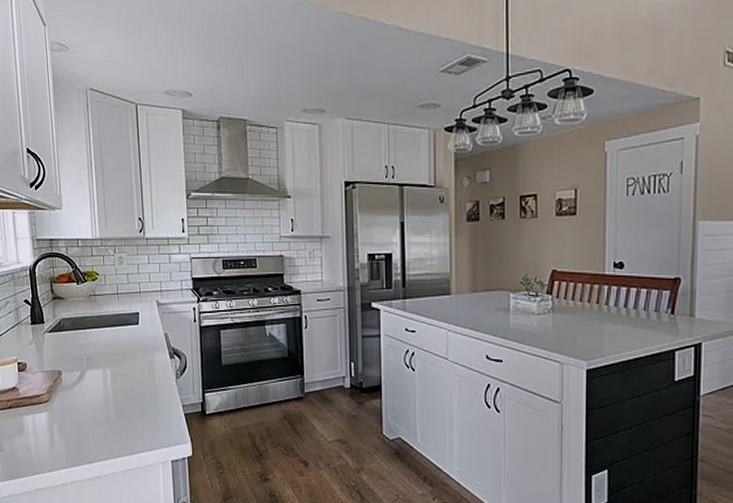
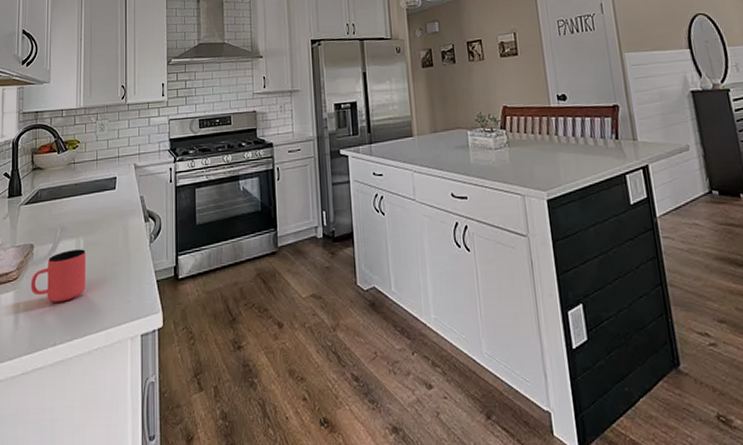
cup: none [62,379,116,425] -> present [30,249,86,302]

